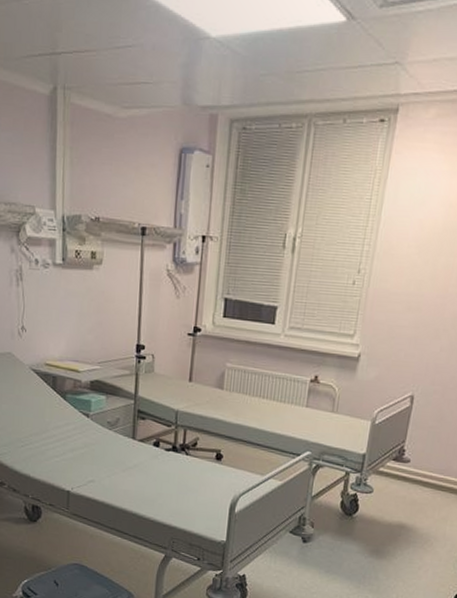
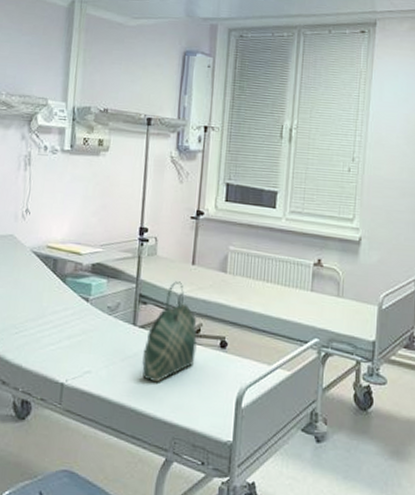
tote bag: none [142,397,194,491] -> present [142,281,197,383]

